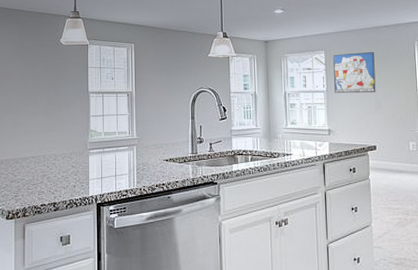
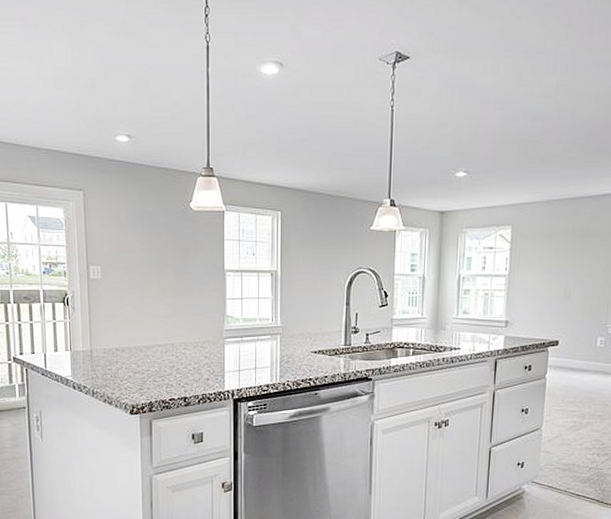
wall art: present [333,52,376,94] -> none [518,229,571,279]

